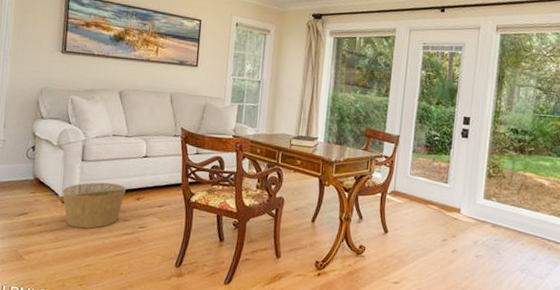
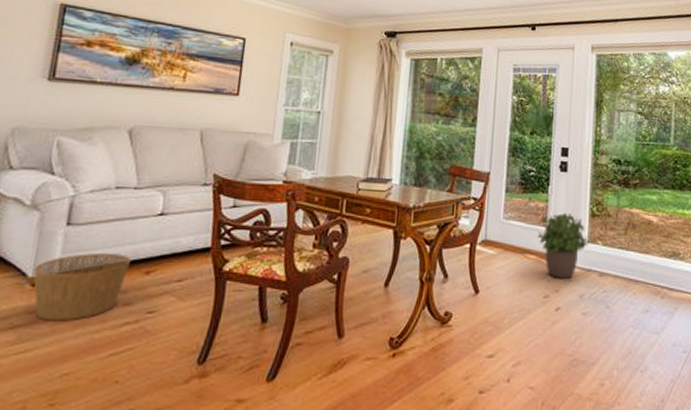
potted plant: none [439,172,486,227] -> present [538,212,590,279]

